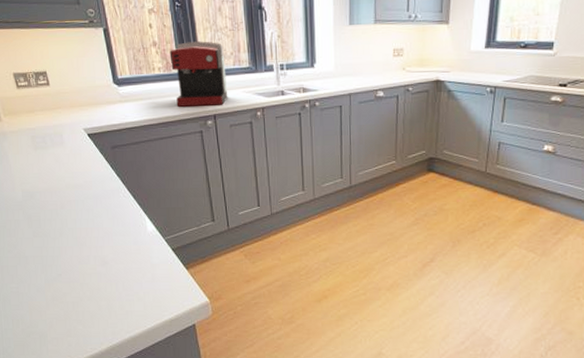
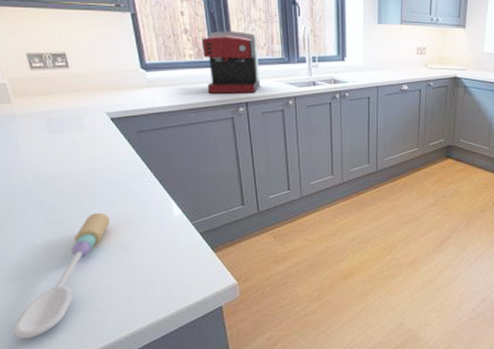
spoon: none [9,226,90,345] -> present [12,212,110,339]

